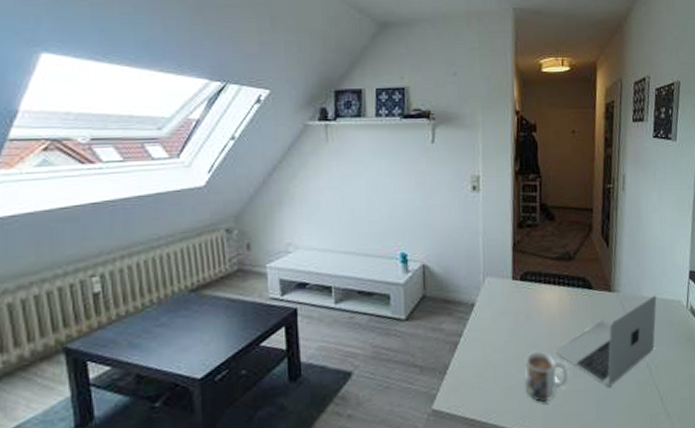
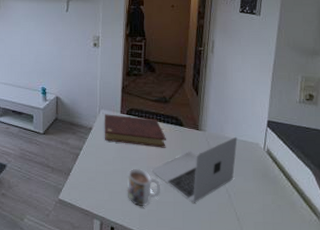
book: none [490,282,573,321] -> present [104,114,166,148]

